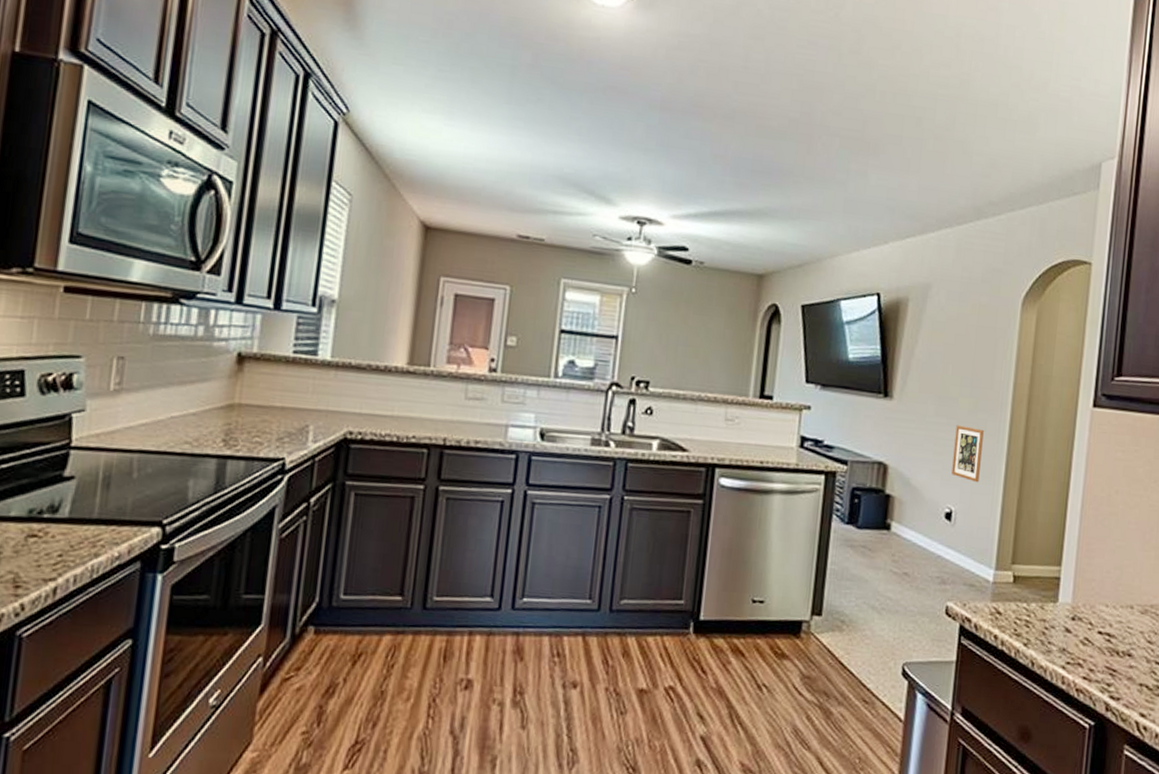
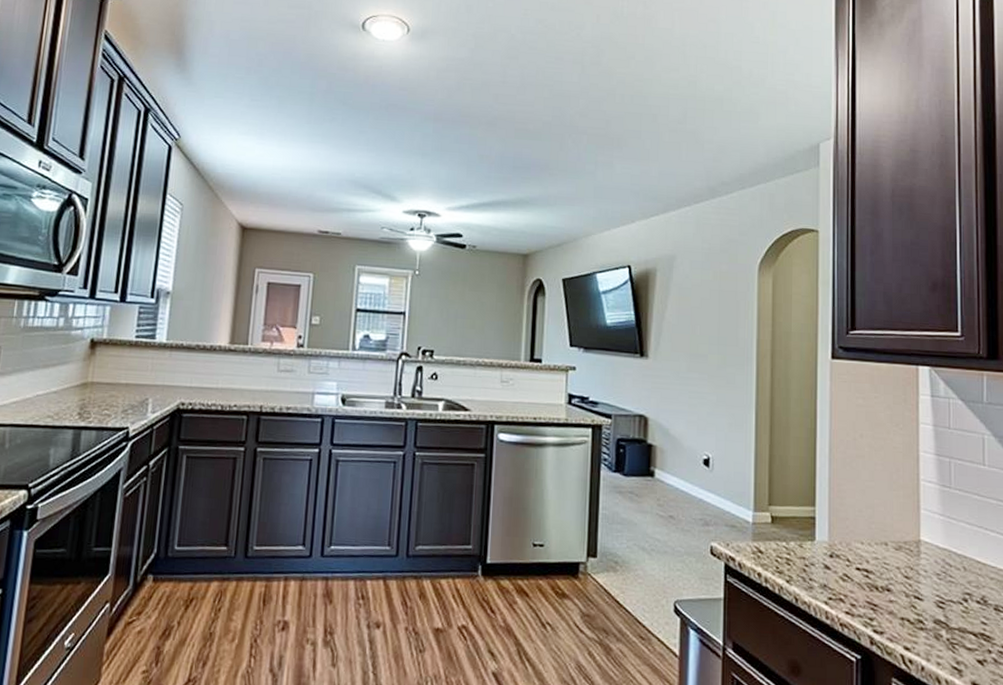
picture frame: present [951,425,984,483] -> none [706,379,733,431]

